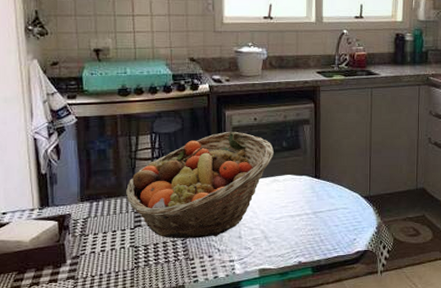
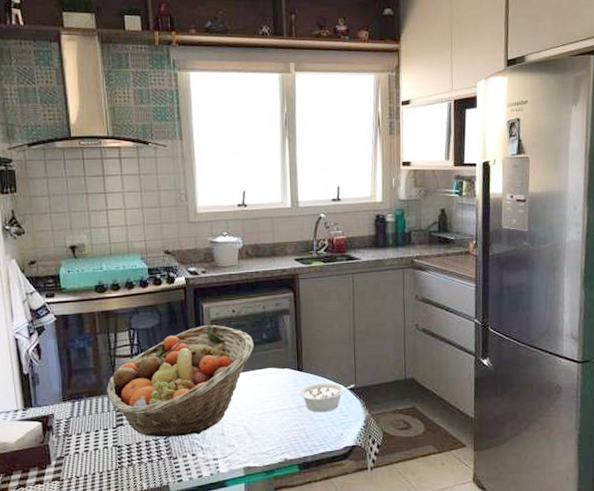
legume: none [316,190,369,219] -> present [299,382,355,413]

